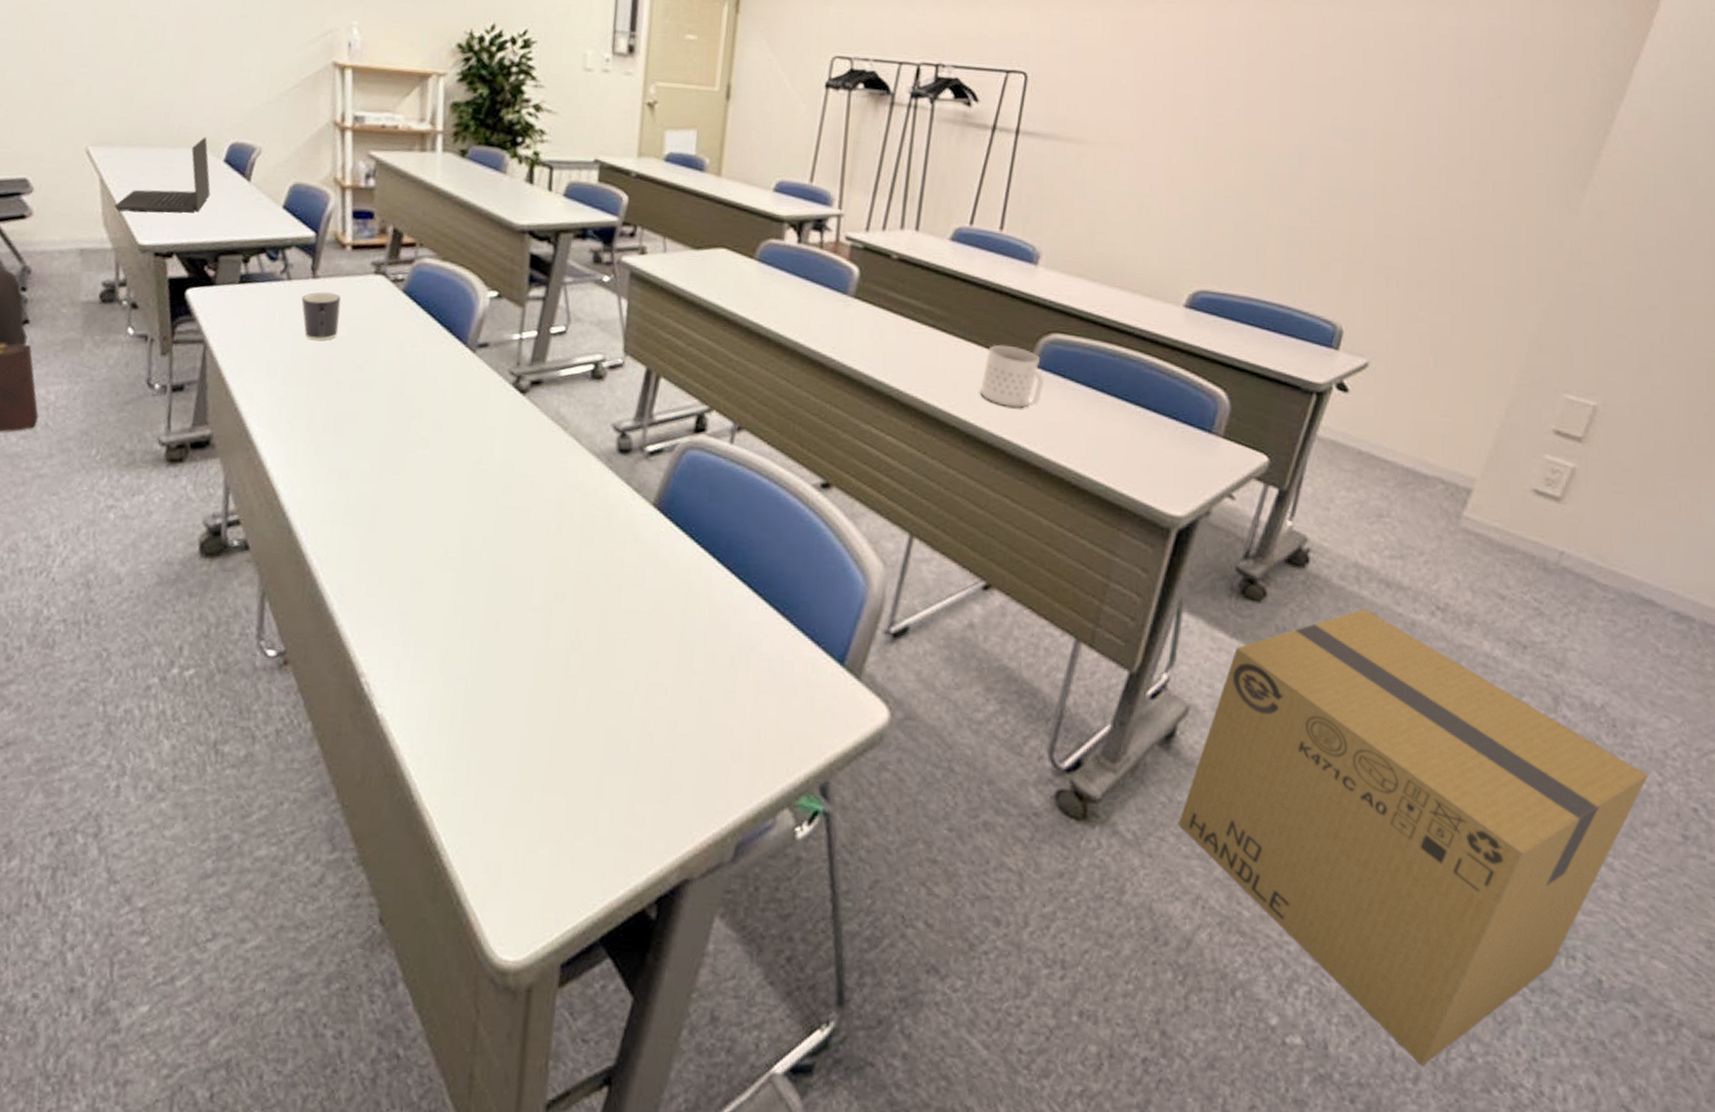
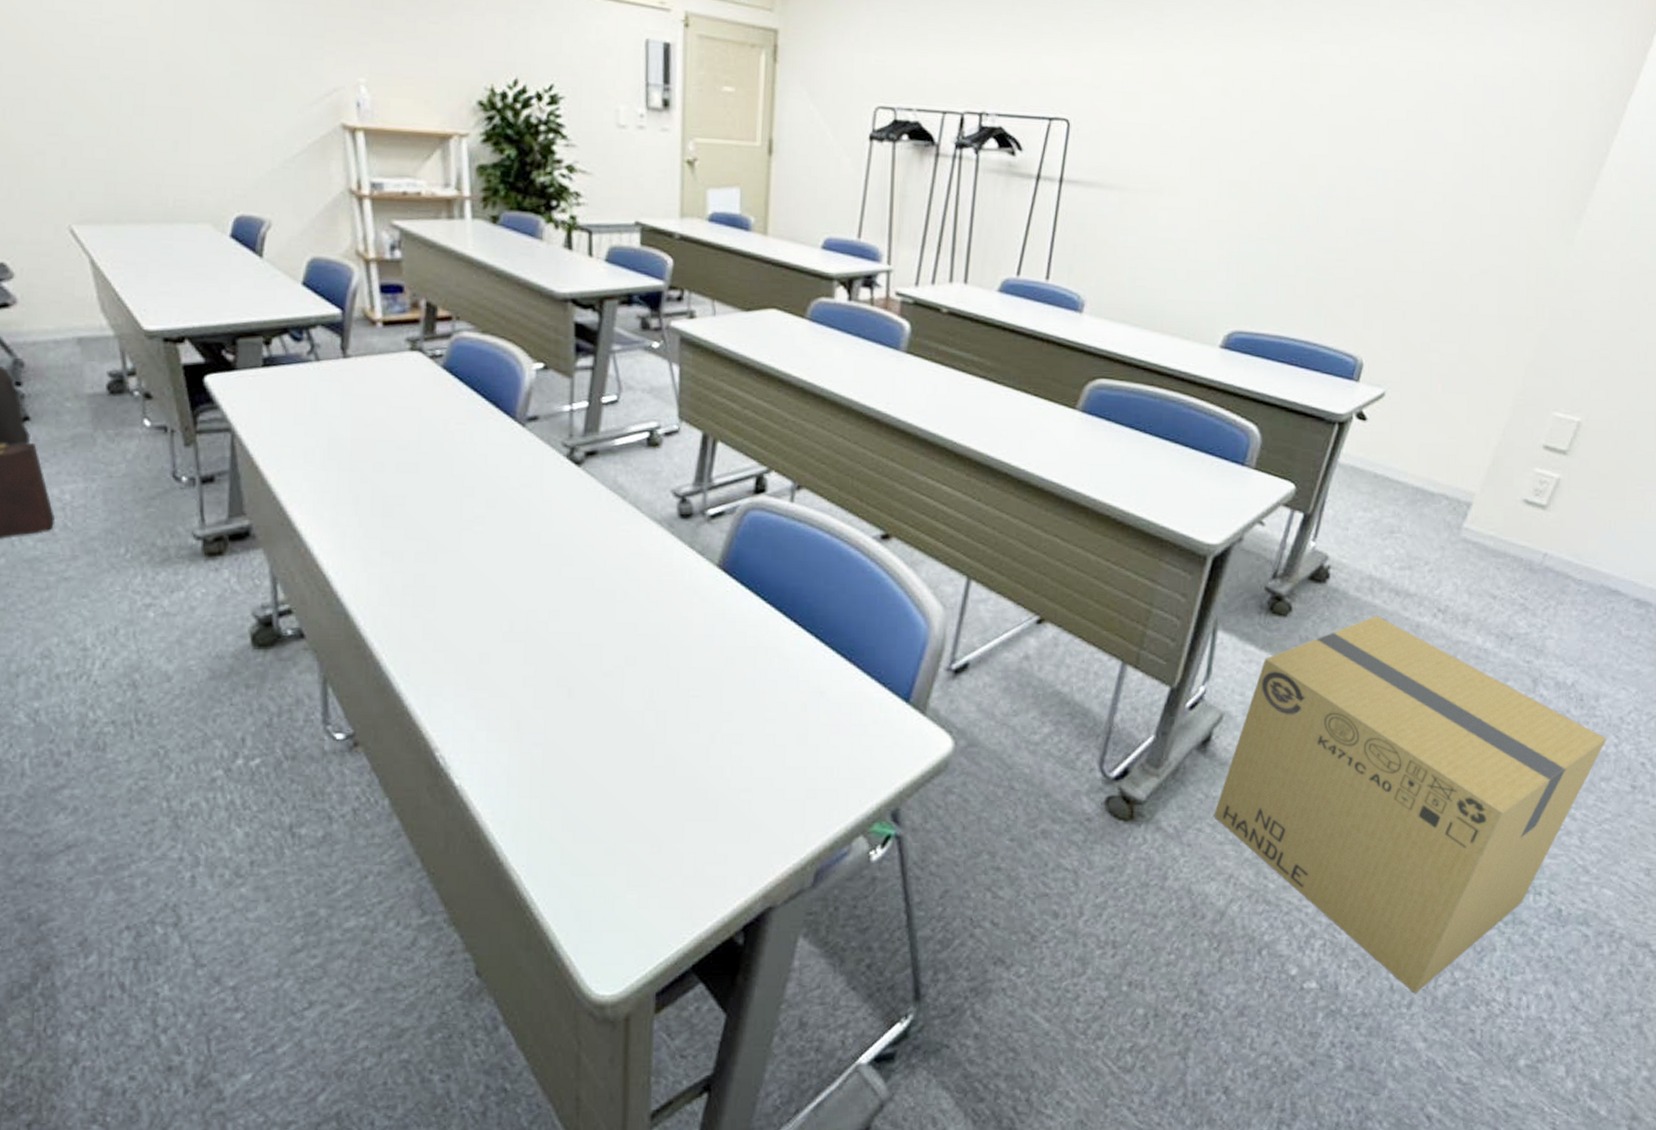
laptop: present [114,137,211,213] -> none [111,210,219,295]
mug: present [301,292,342,341] -> none [333,372,377,423]
mug: present [980,344,1044,409] -> none [1030,392,1090,453]

